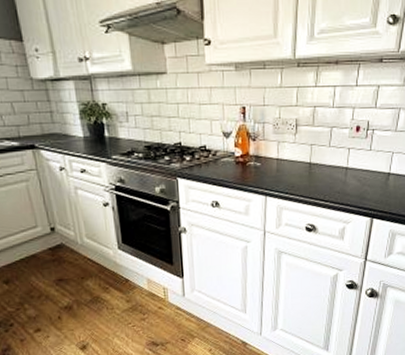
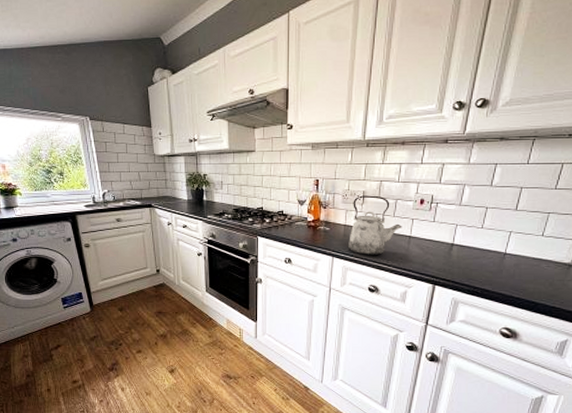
kettle: none [282,123,338,193] -> present [348,195,402,256]

